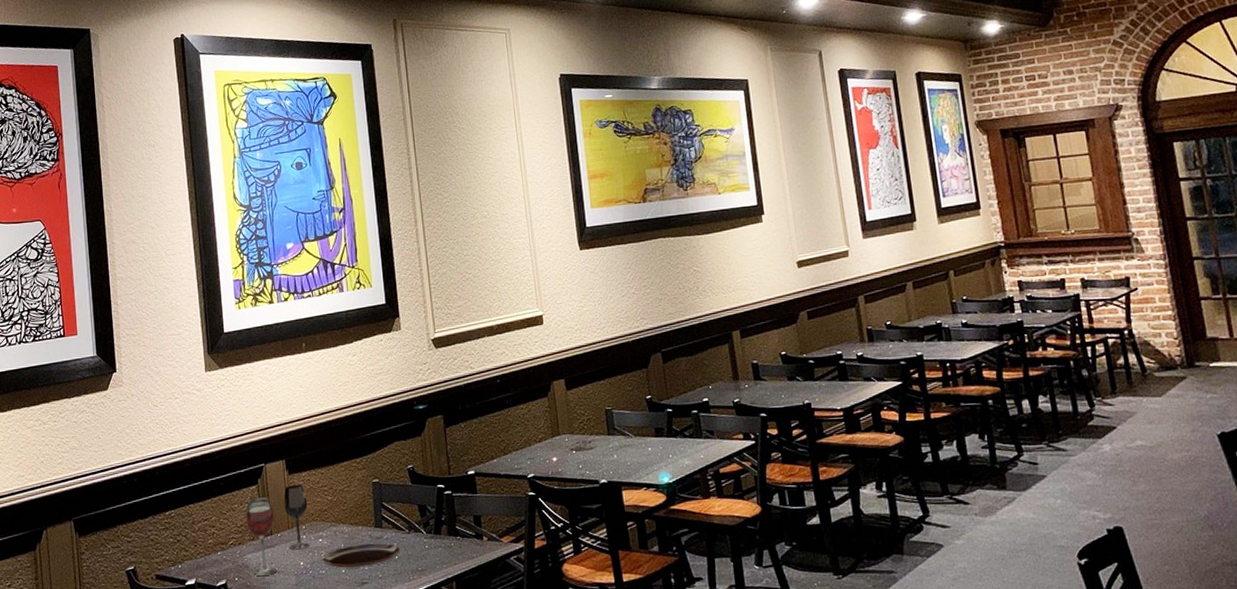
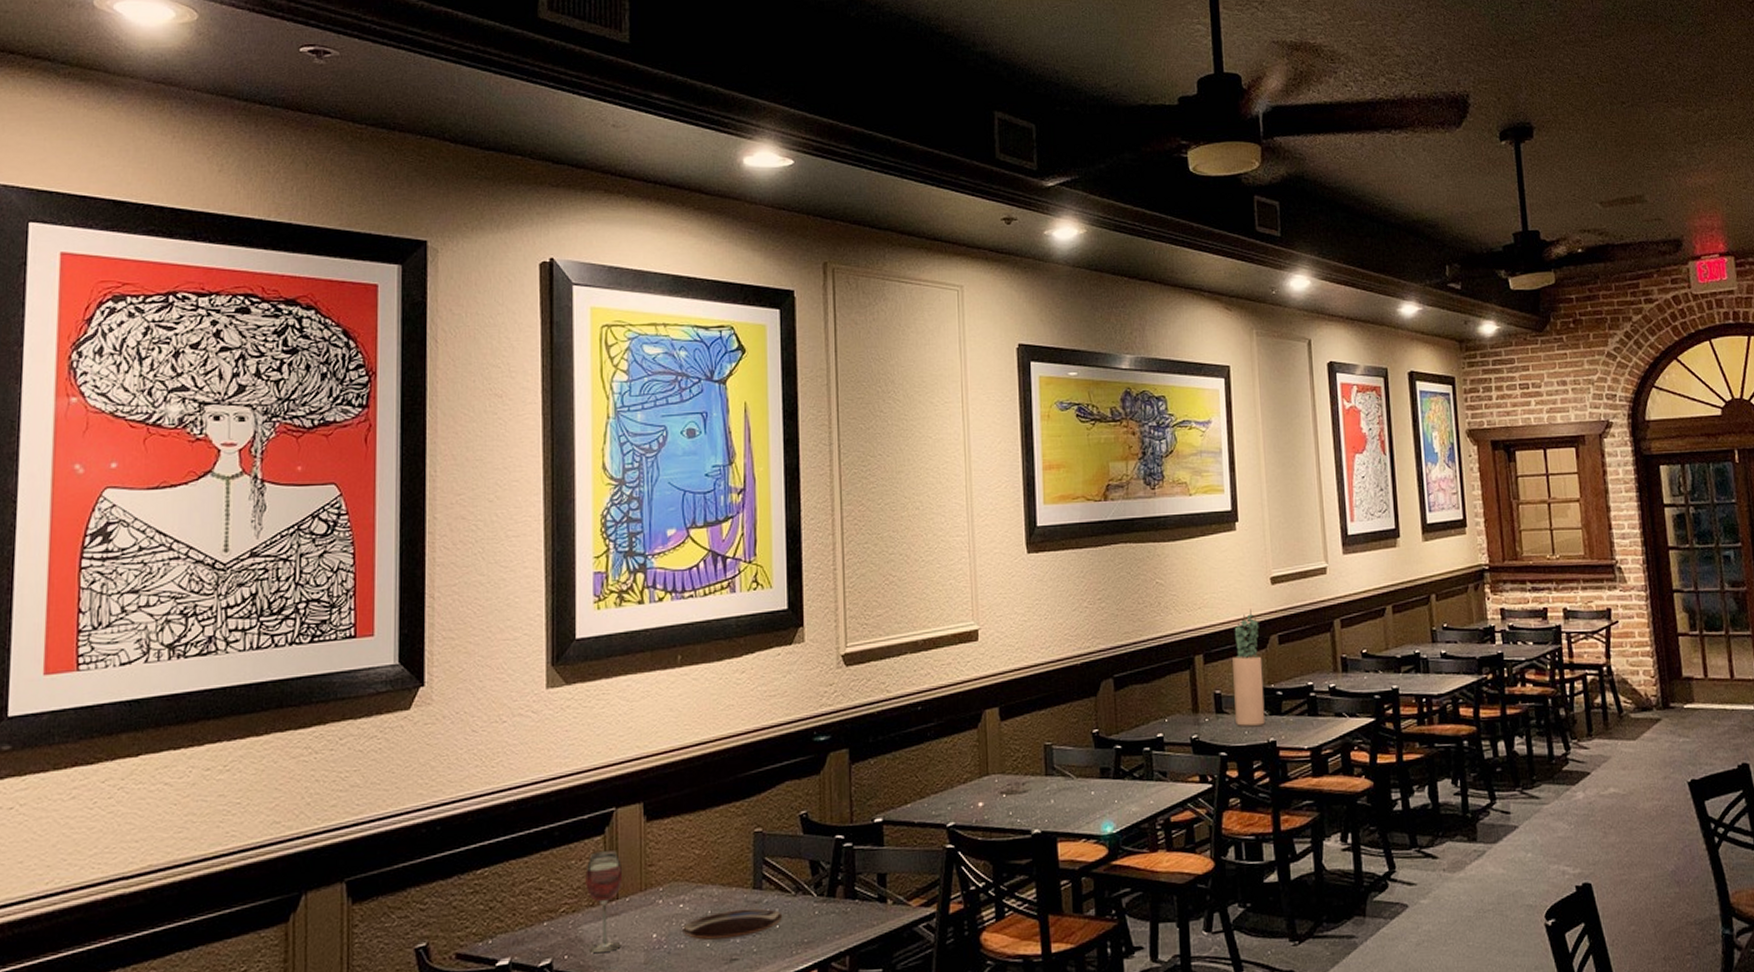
wine glass: present [283,484,311,550] -> none [637,834,668,919]
vase: none [765,289,800,392] -> present [1231,608,1266,728]

